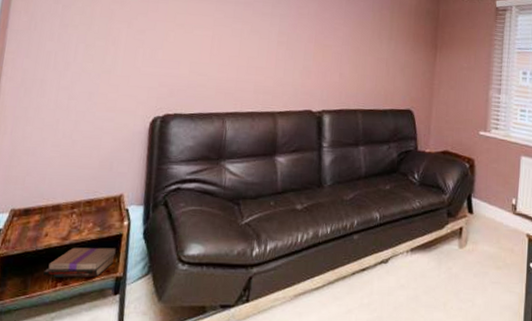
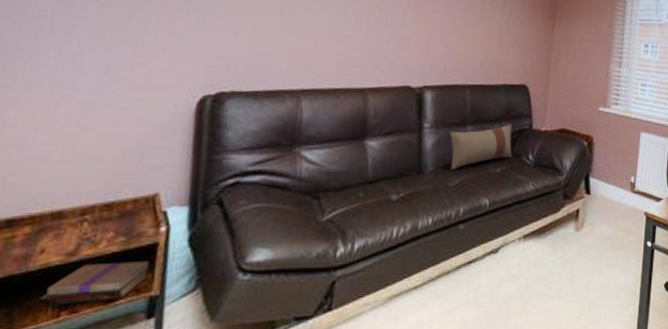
pillow: none [345,145,400,186] -> present [450,124,512,171]

